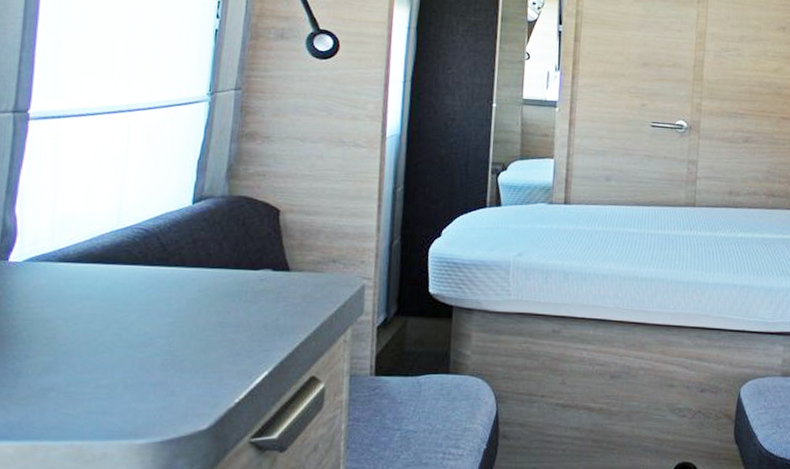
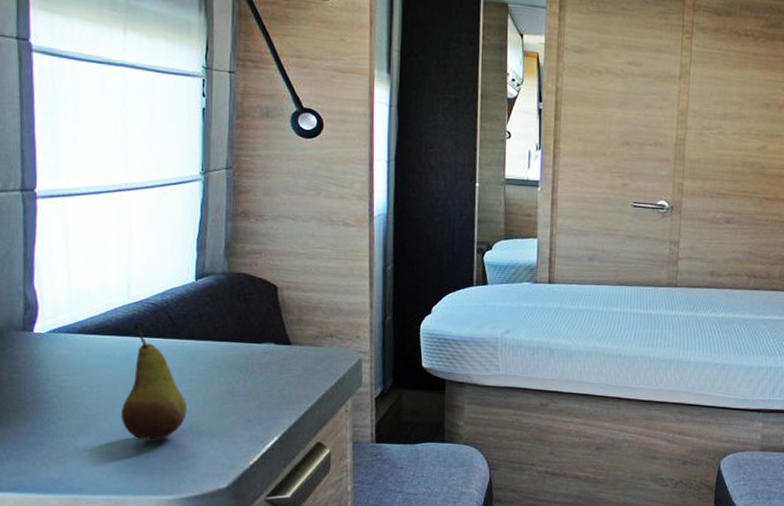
fruit: none [96,252,171,377] -> present [122,325,186,440]

